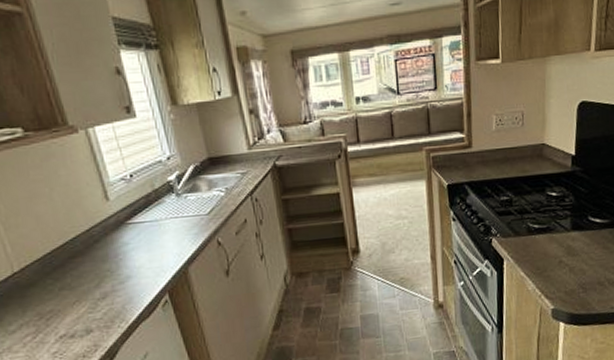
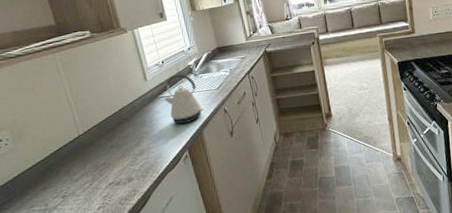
kettle: none [133,192,190,260] -> present [163,73,204,125]

